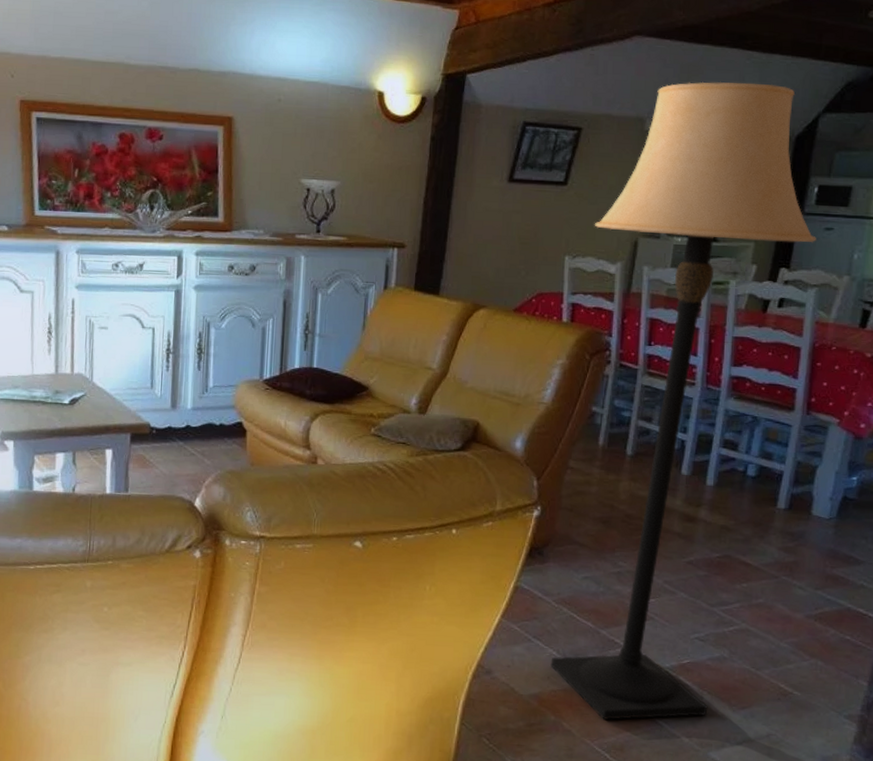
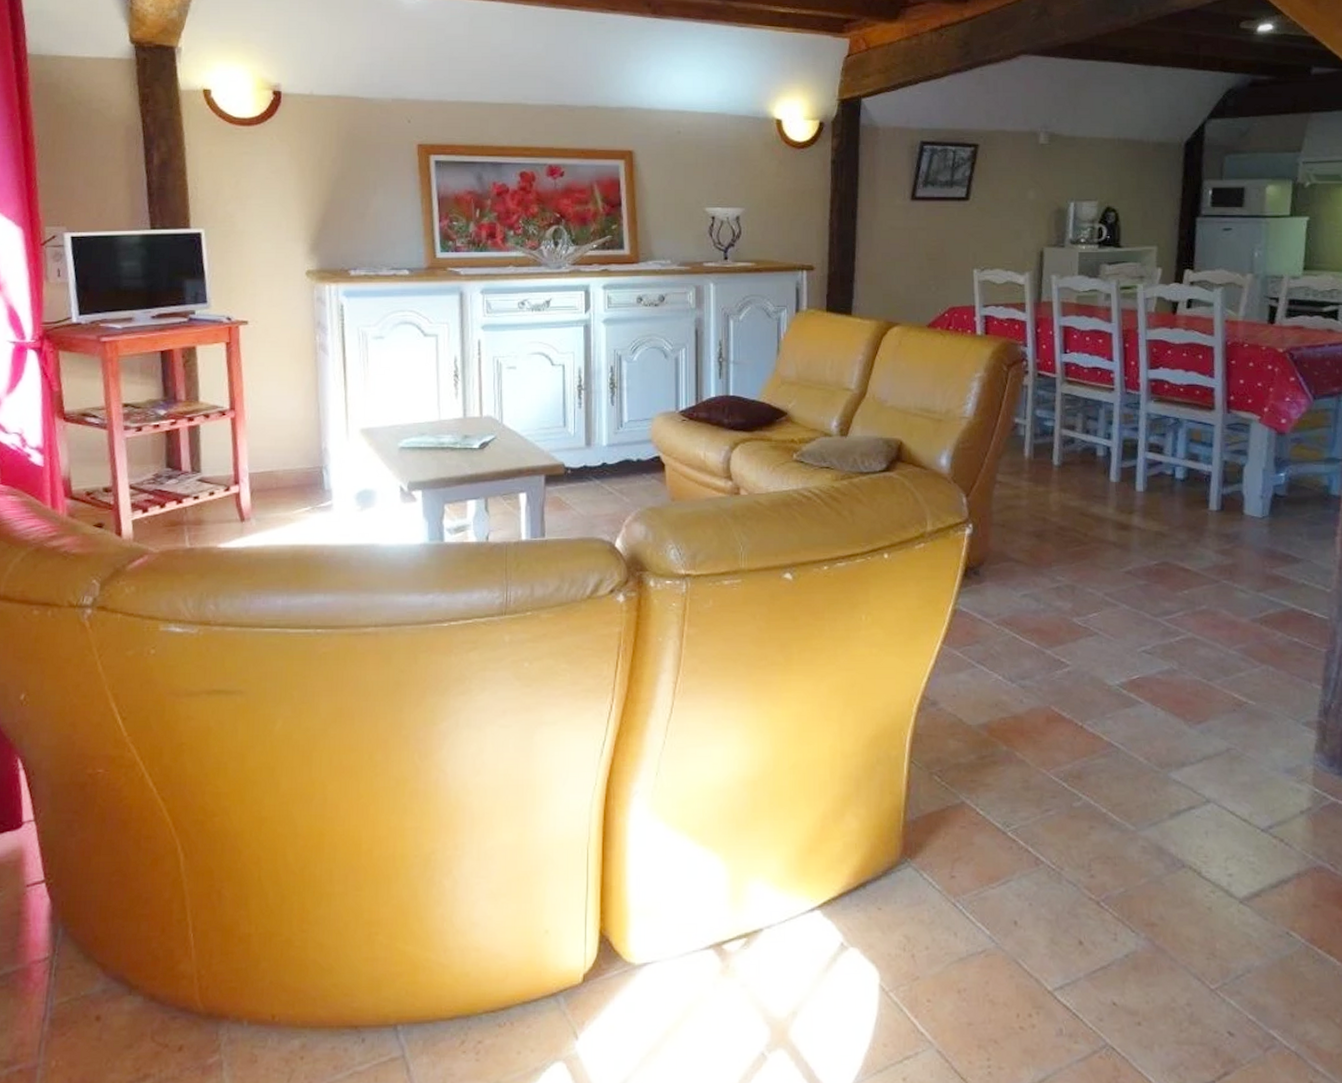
lamp: present [550,81,816,721] -> none [997,94,1216,747]

